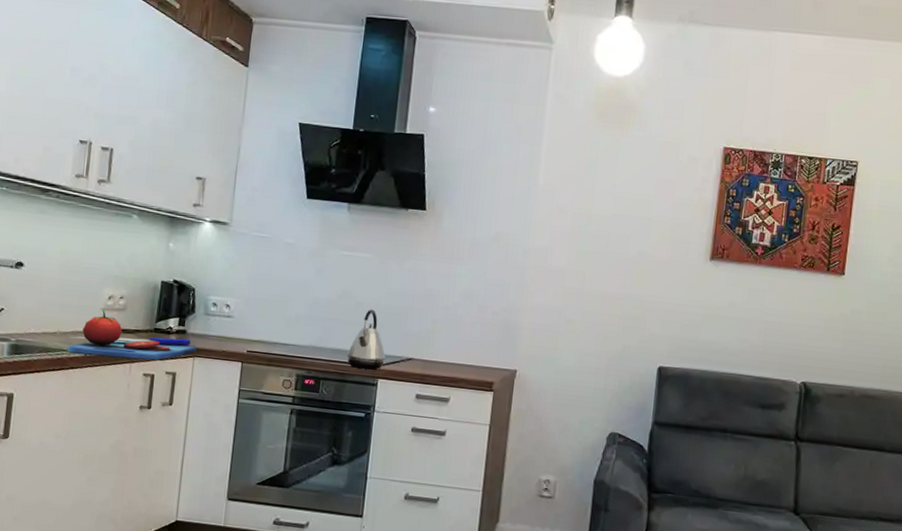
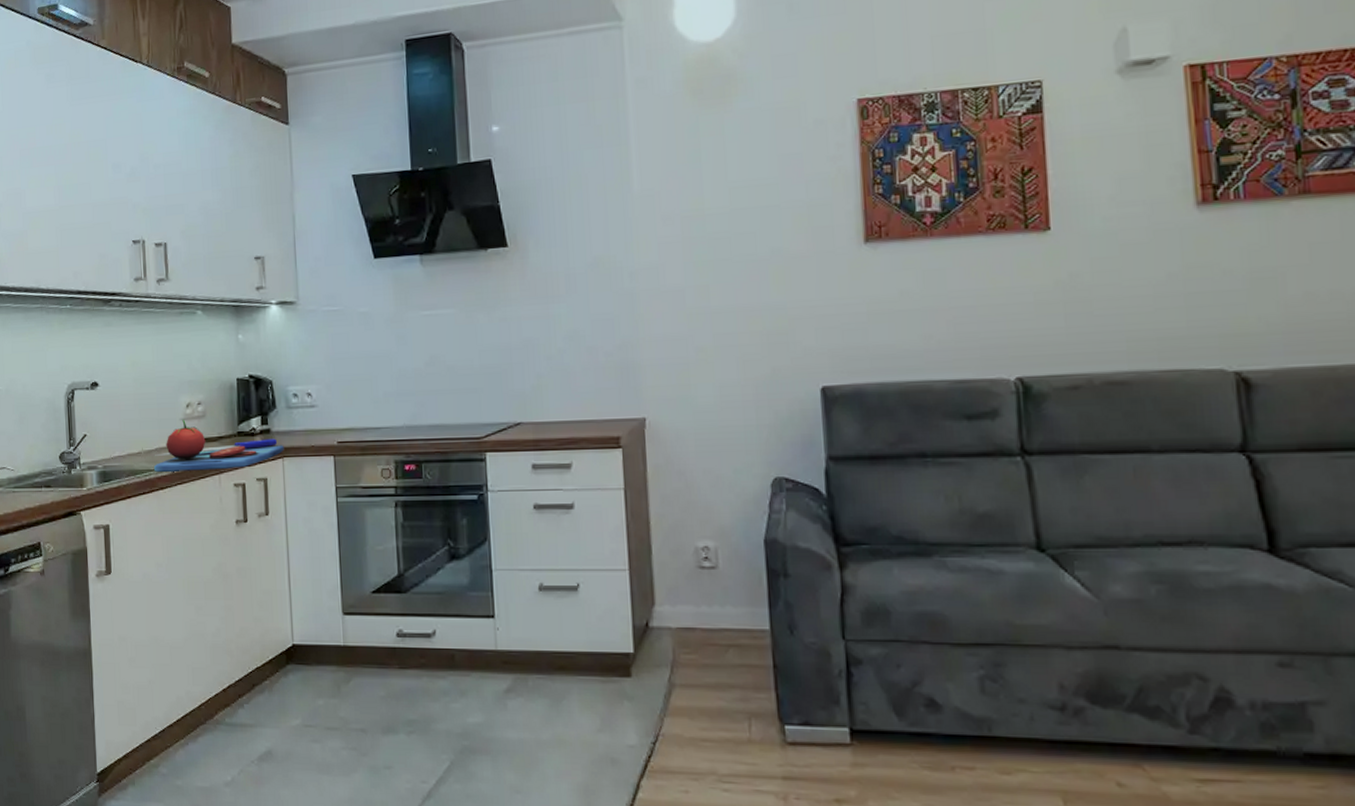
kettle: present [346,309,386,370] -> none [446,372,491,443]

